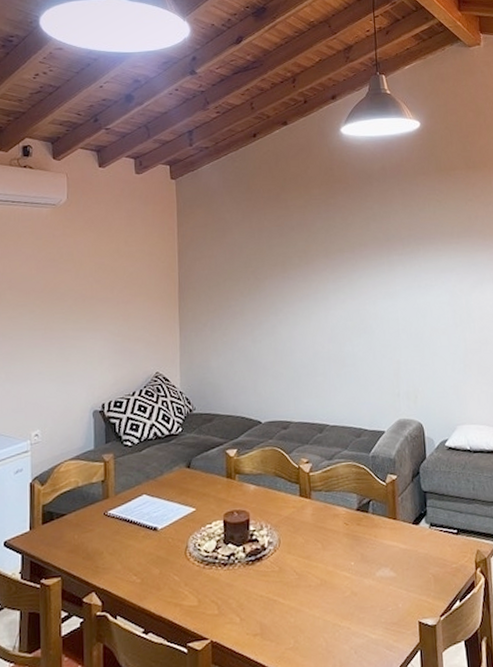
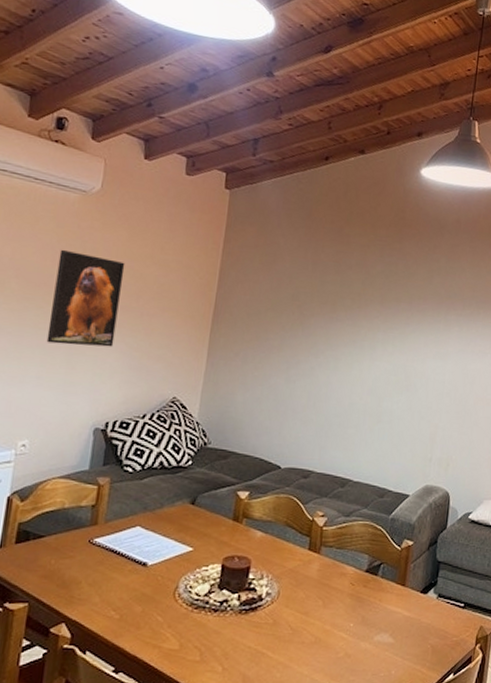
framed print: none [41,258,98,341] -> present [46,249,125,347]

